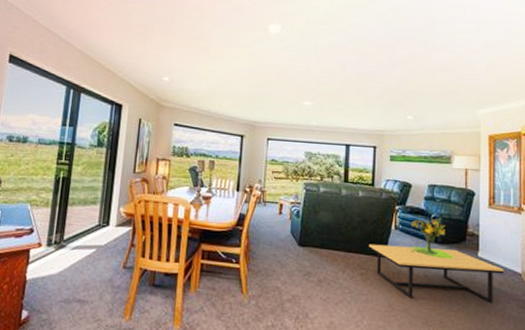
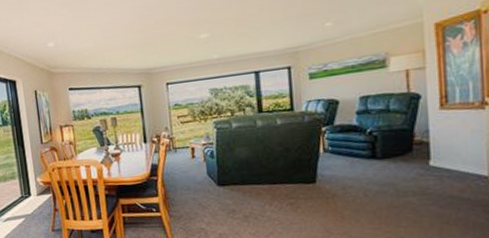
coffee table: present [368,243,504,304] -> none [294,163,464,221]
bouquet: present [410,217,453,259] -> none [343,130,398,175]

